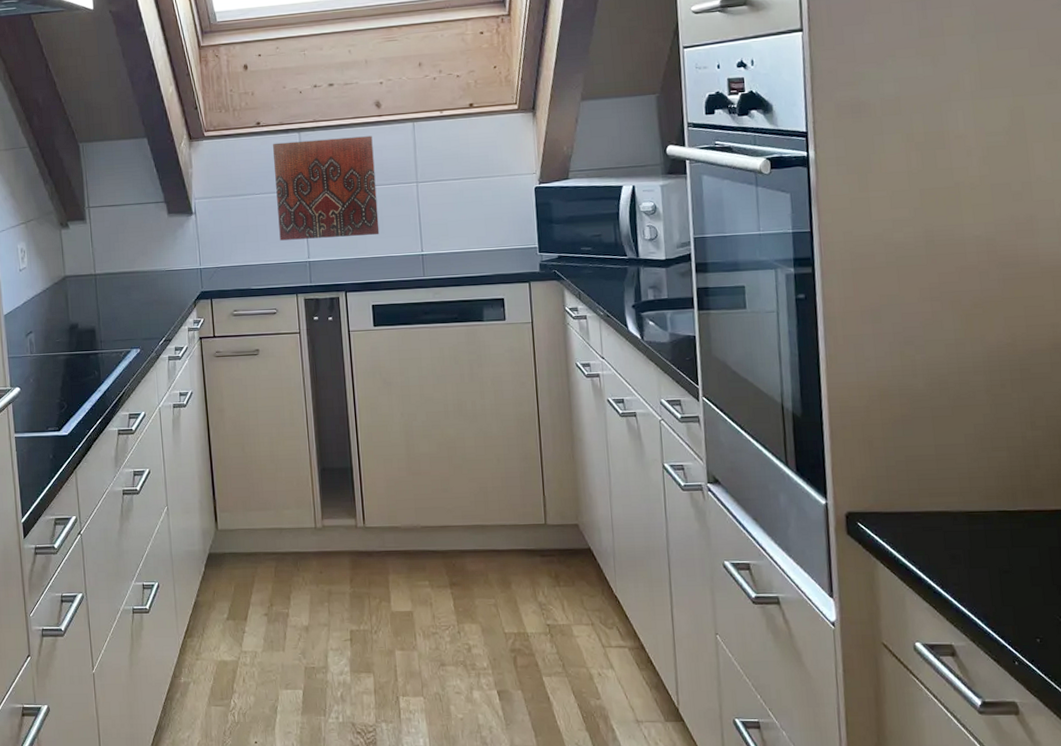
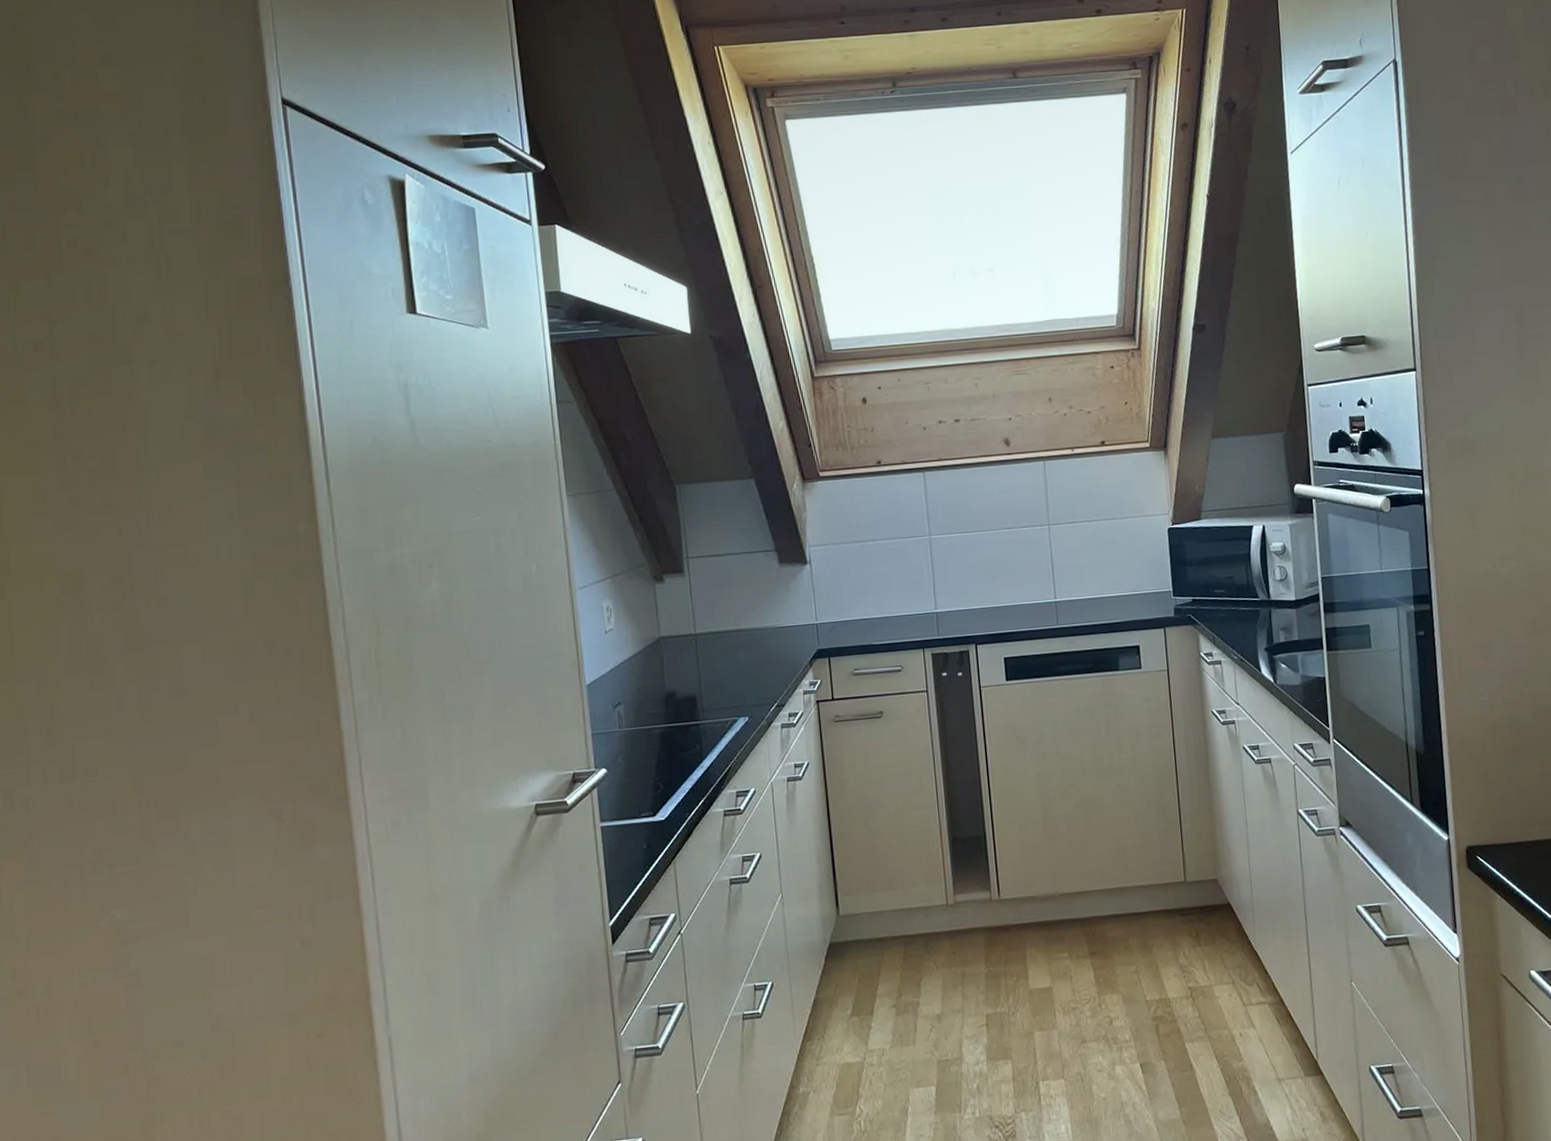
decorative tile: present [273,136,380,241] -> none [895,475,1011,591]

